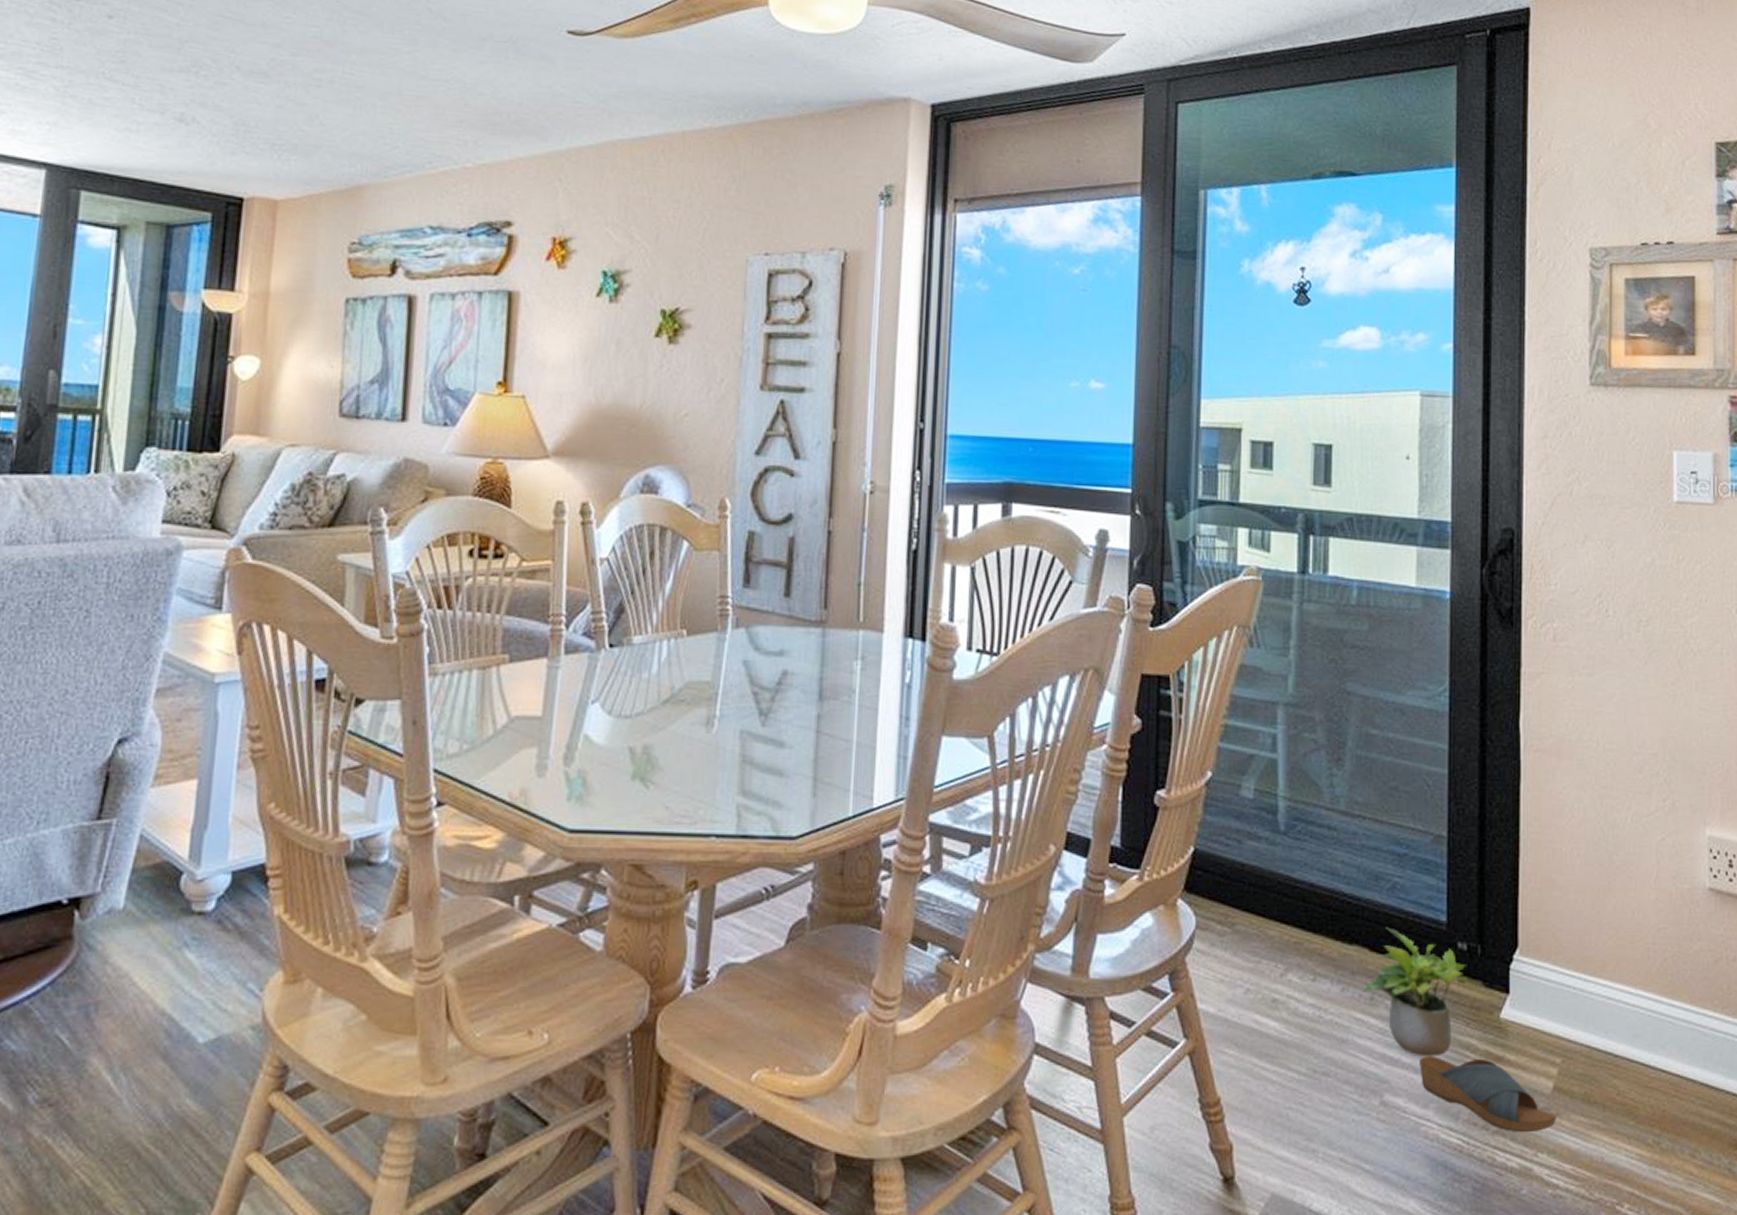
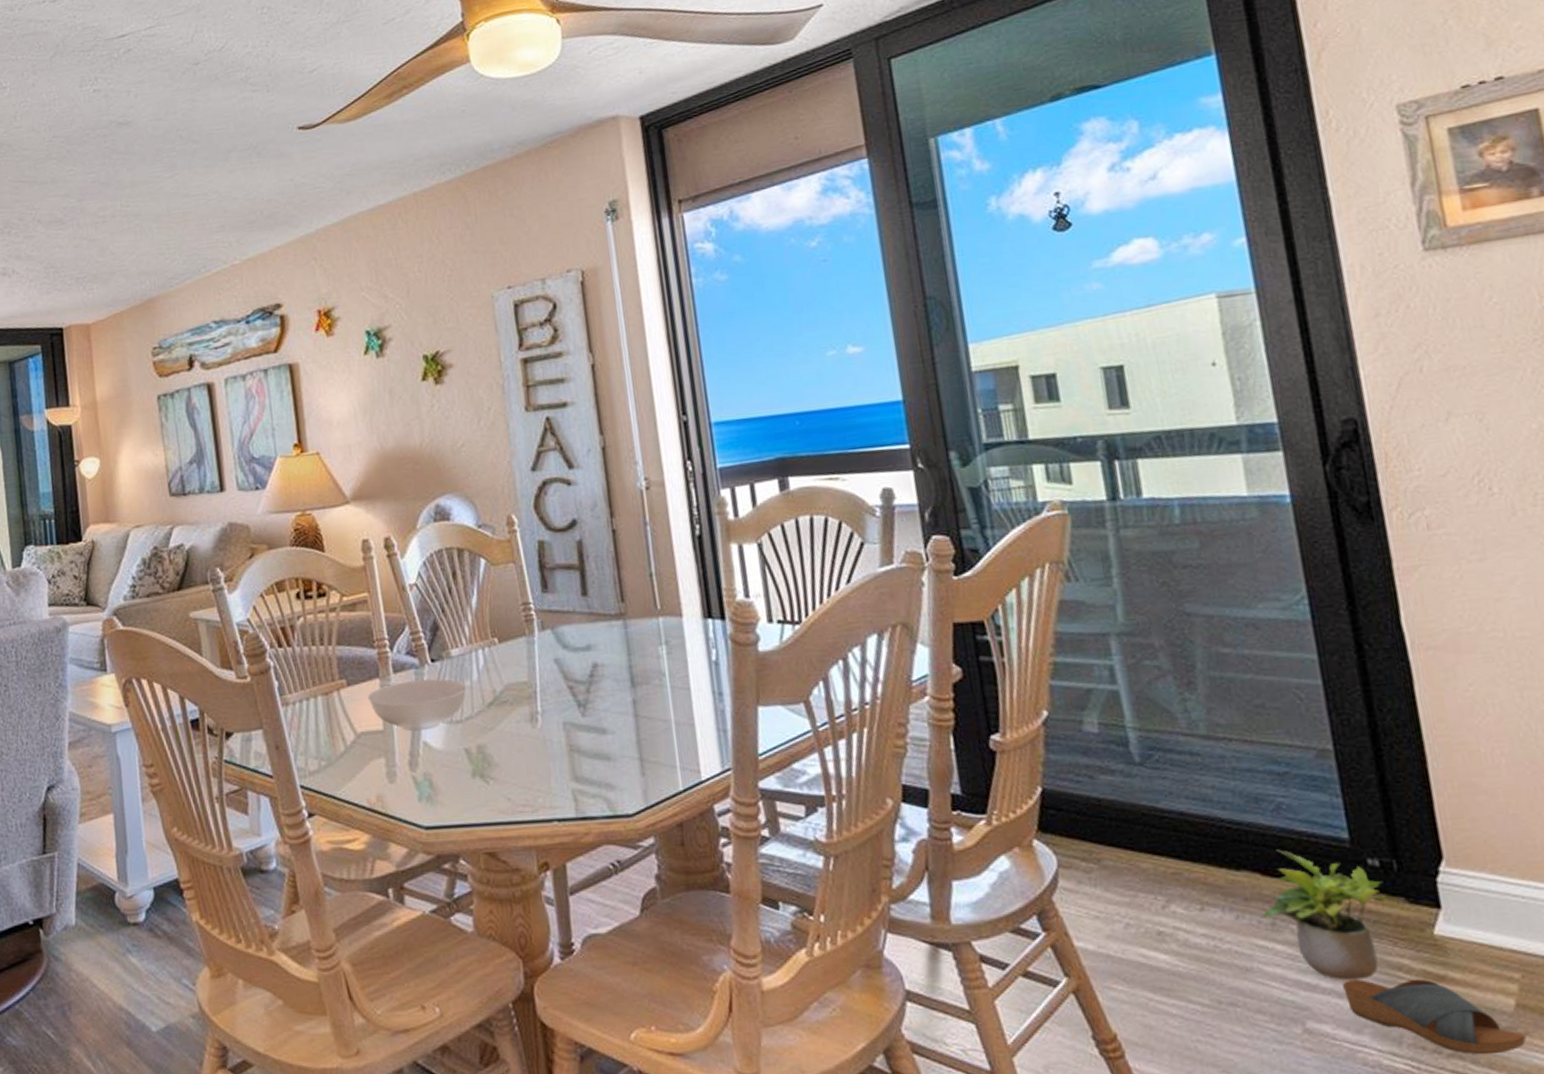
bowl: none [530,665,644,723] -> present [367,678,467,732]

